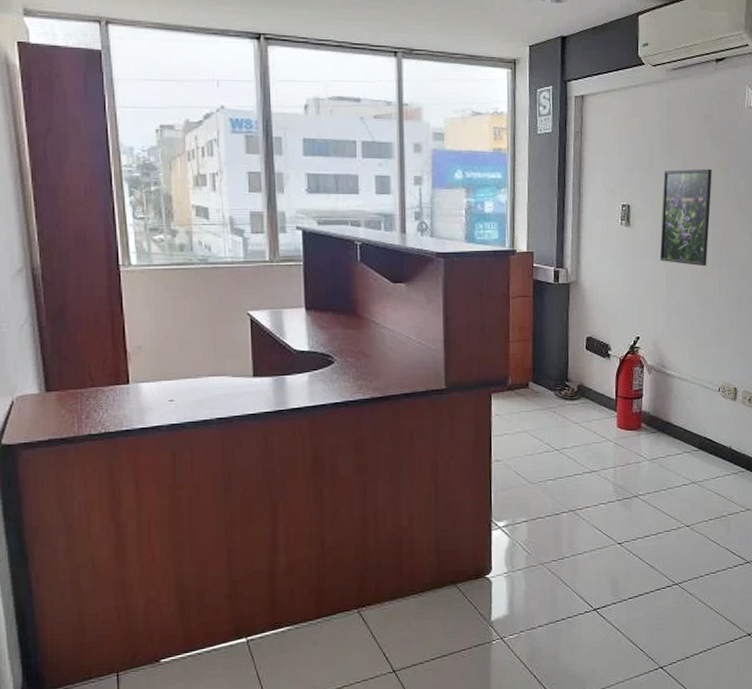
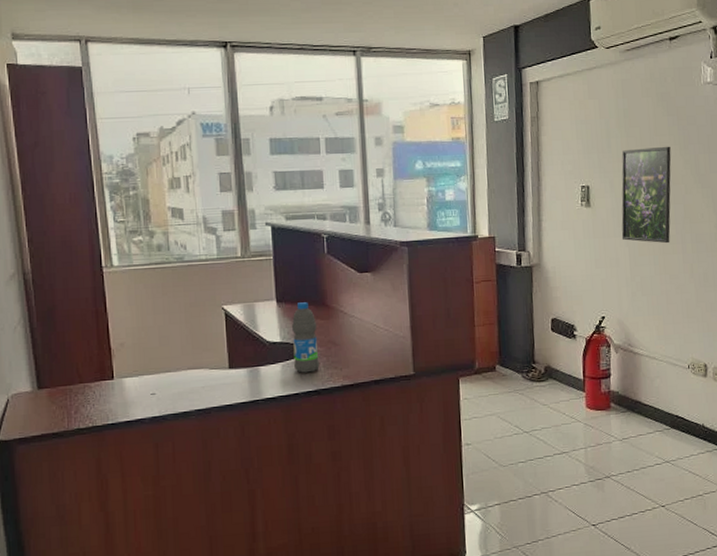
water bottle: none [320,311,349,384] -> present [291,302,320,373]

